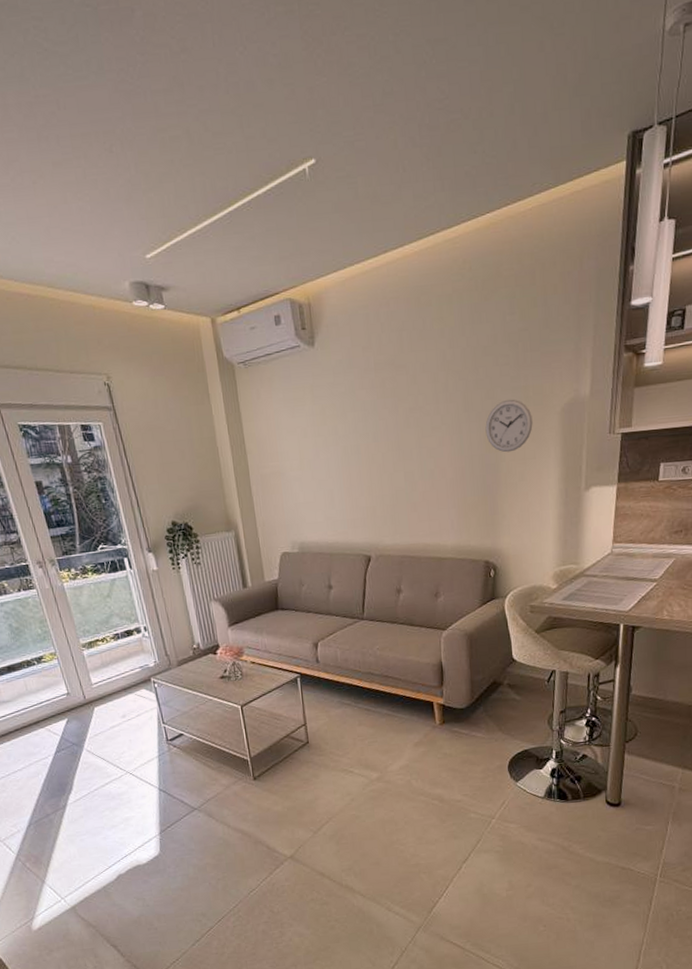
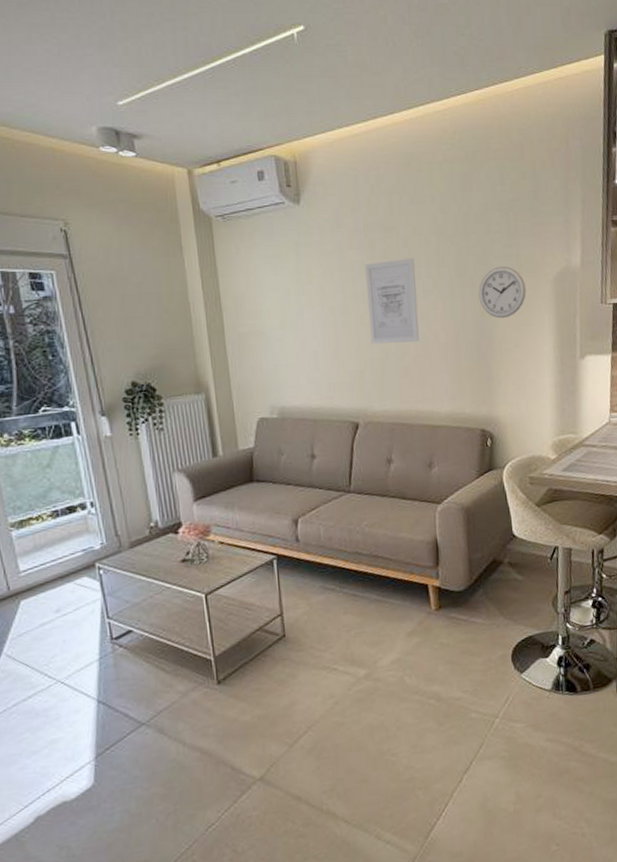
wall art: none [376,395,427,481] -> present [365,258,419,344]

